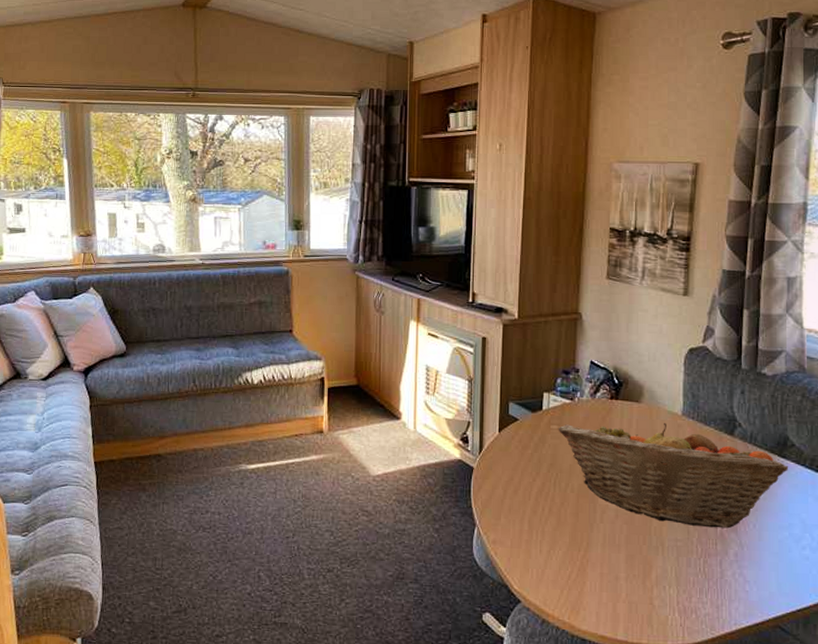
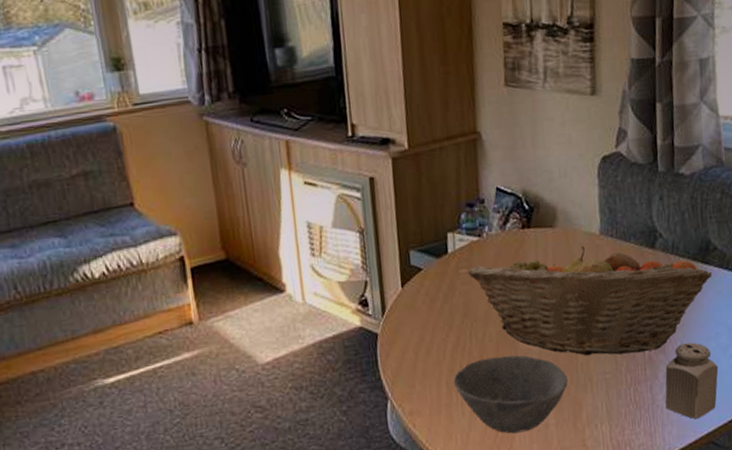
bowl: none [535,506,640,580] -> present [453,355,568,434]
salt shaker: none [734,527,790,601] -> present [665,342,719,420]

